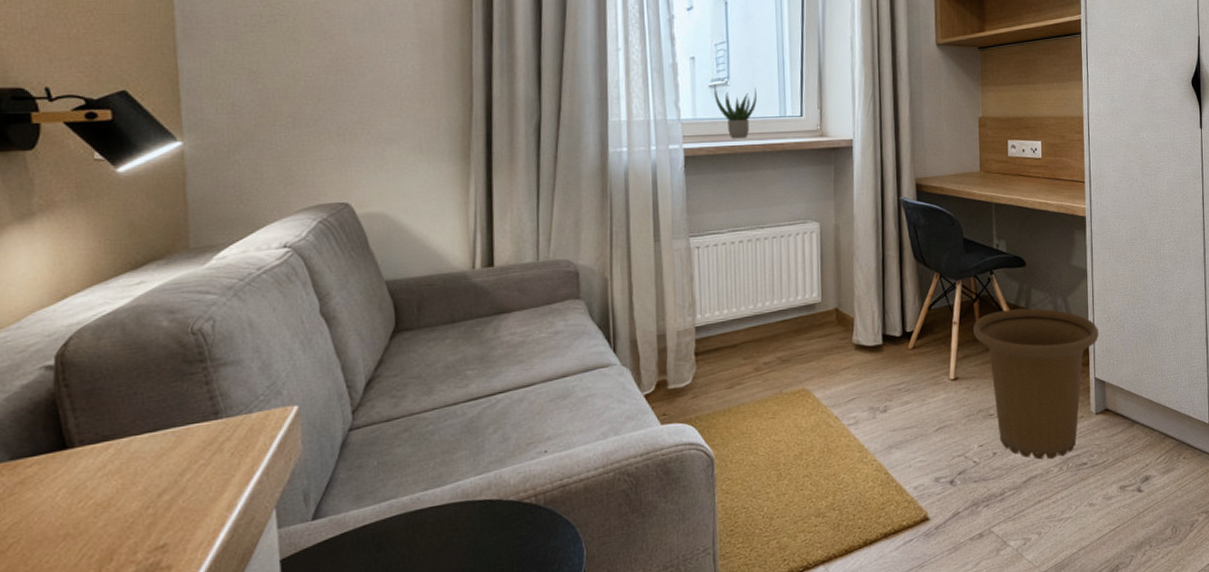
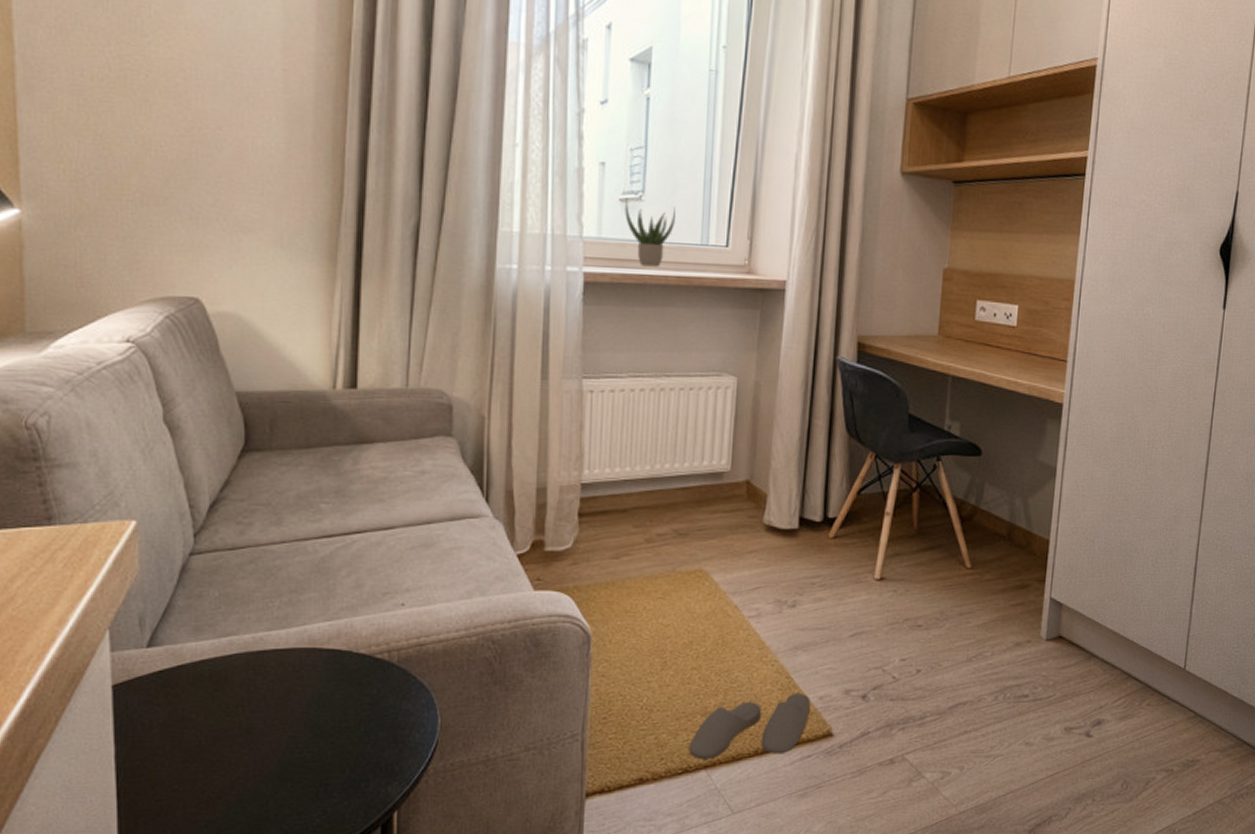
slippers: none [807,485,907,556] -> present [689,692,810,760]
basket: present [973,308,1099,459] -> none [909,505,1063,685]

